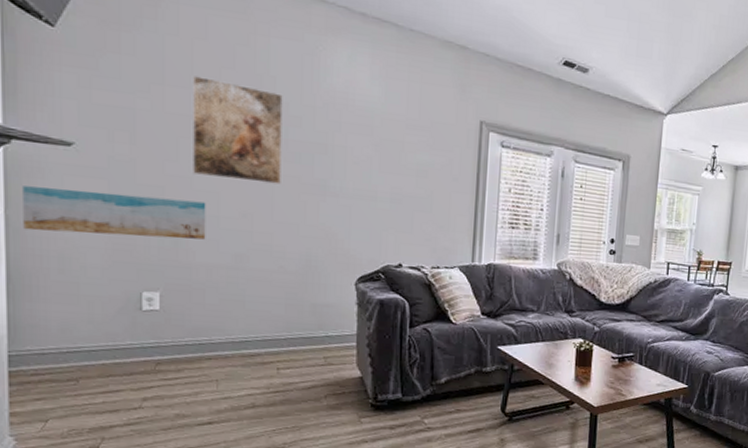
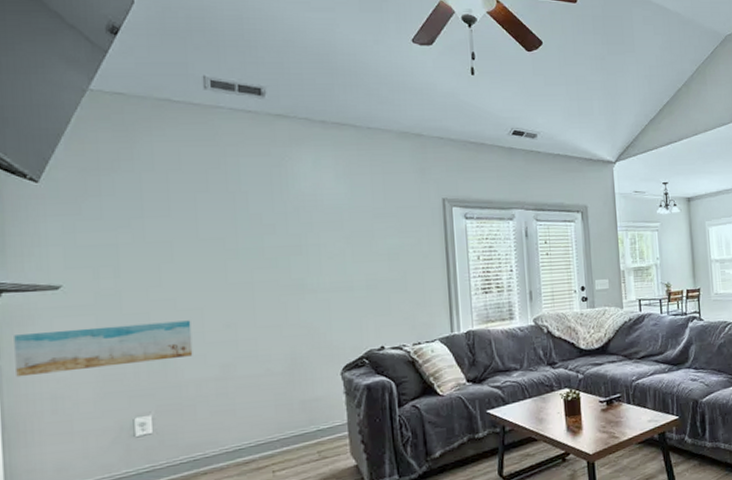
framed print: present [193,76,283,185] -> none [170,203,261,296]

